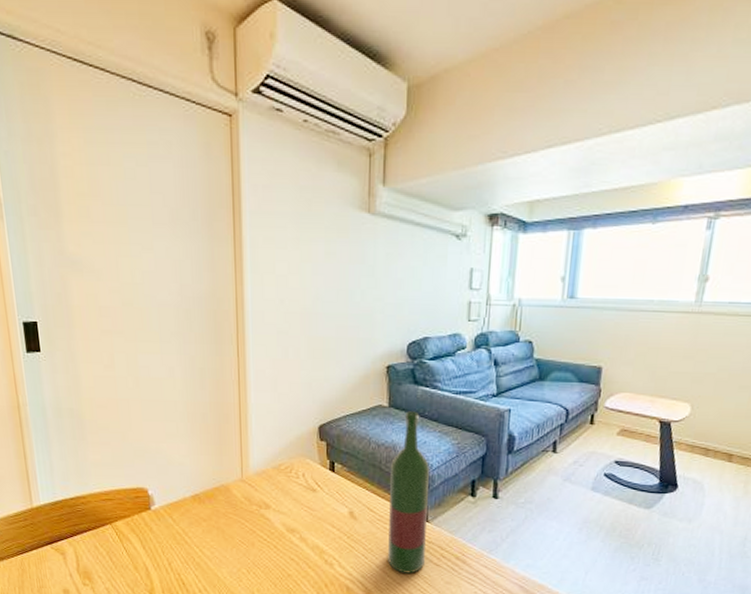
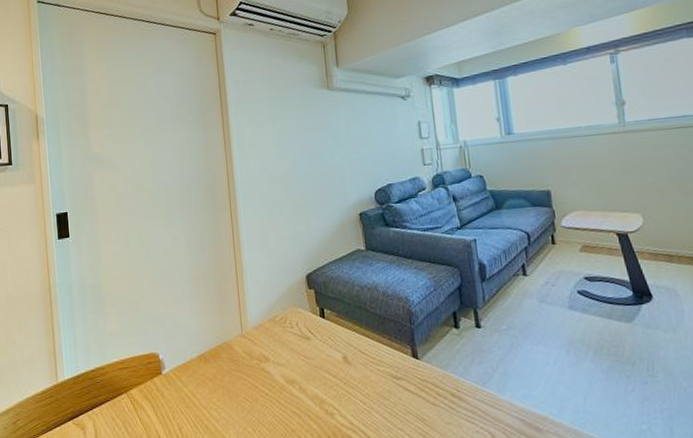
wine bottle: present [388,411,429,573] -> none [375,251,422,417]

